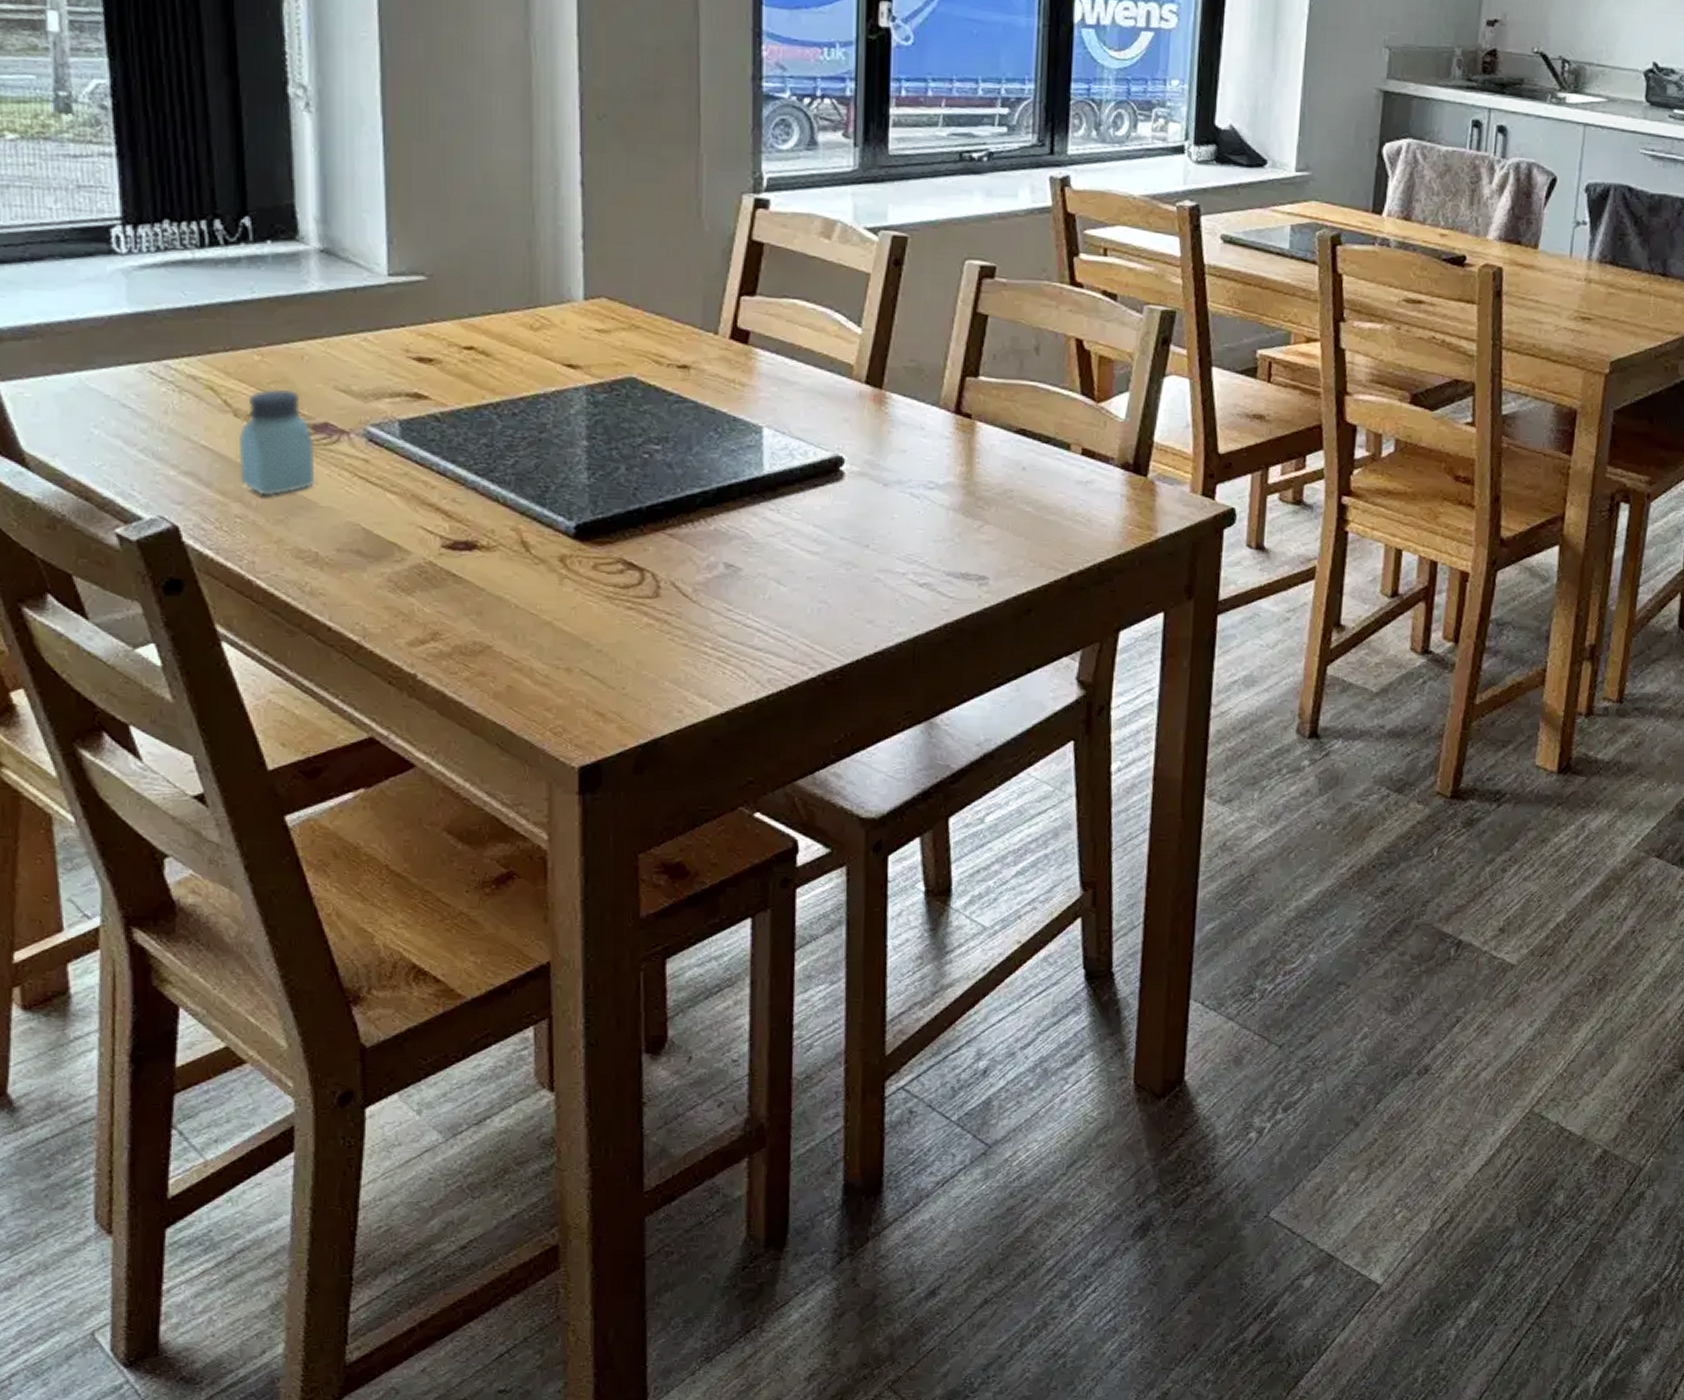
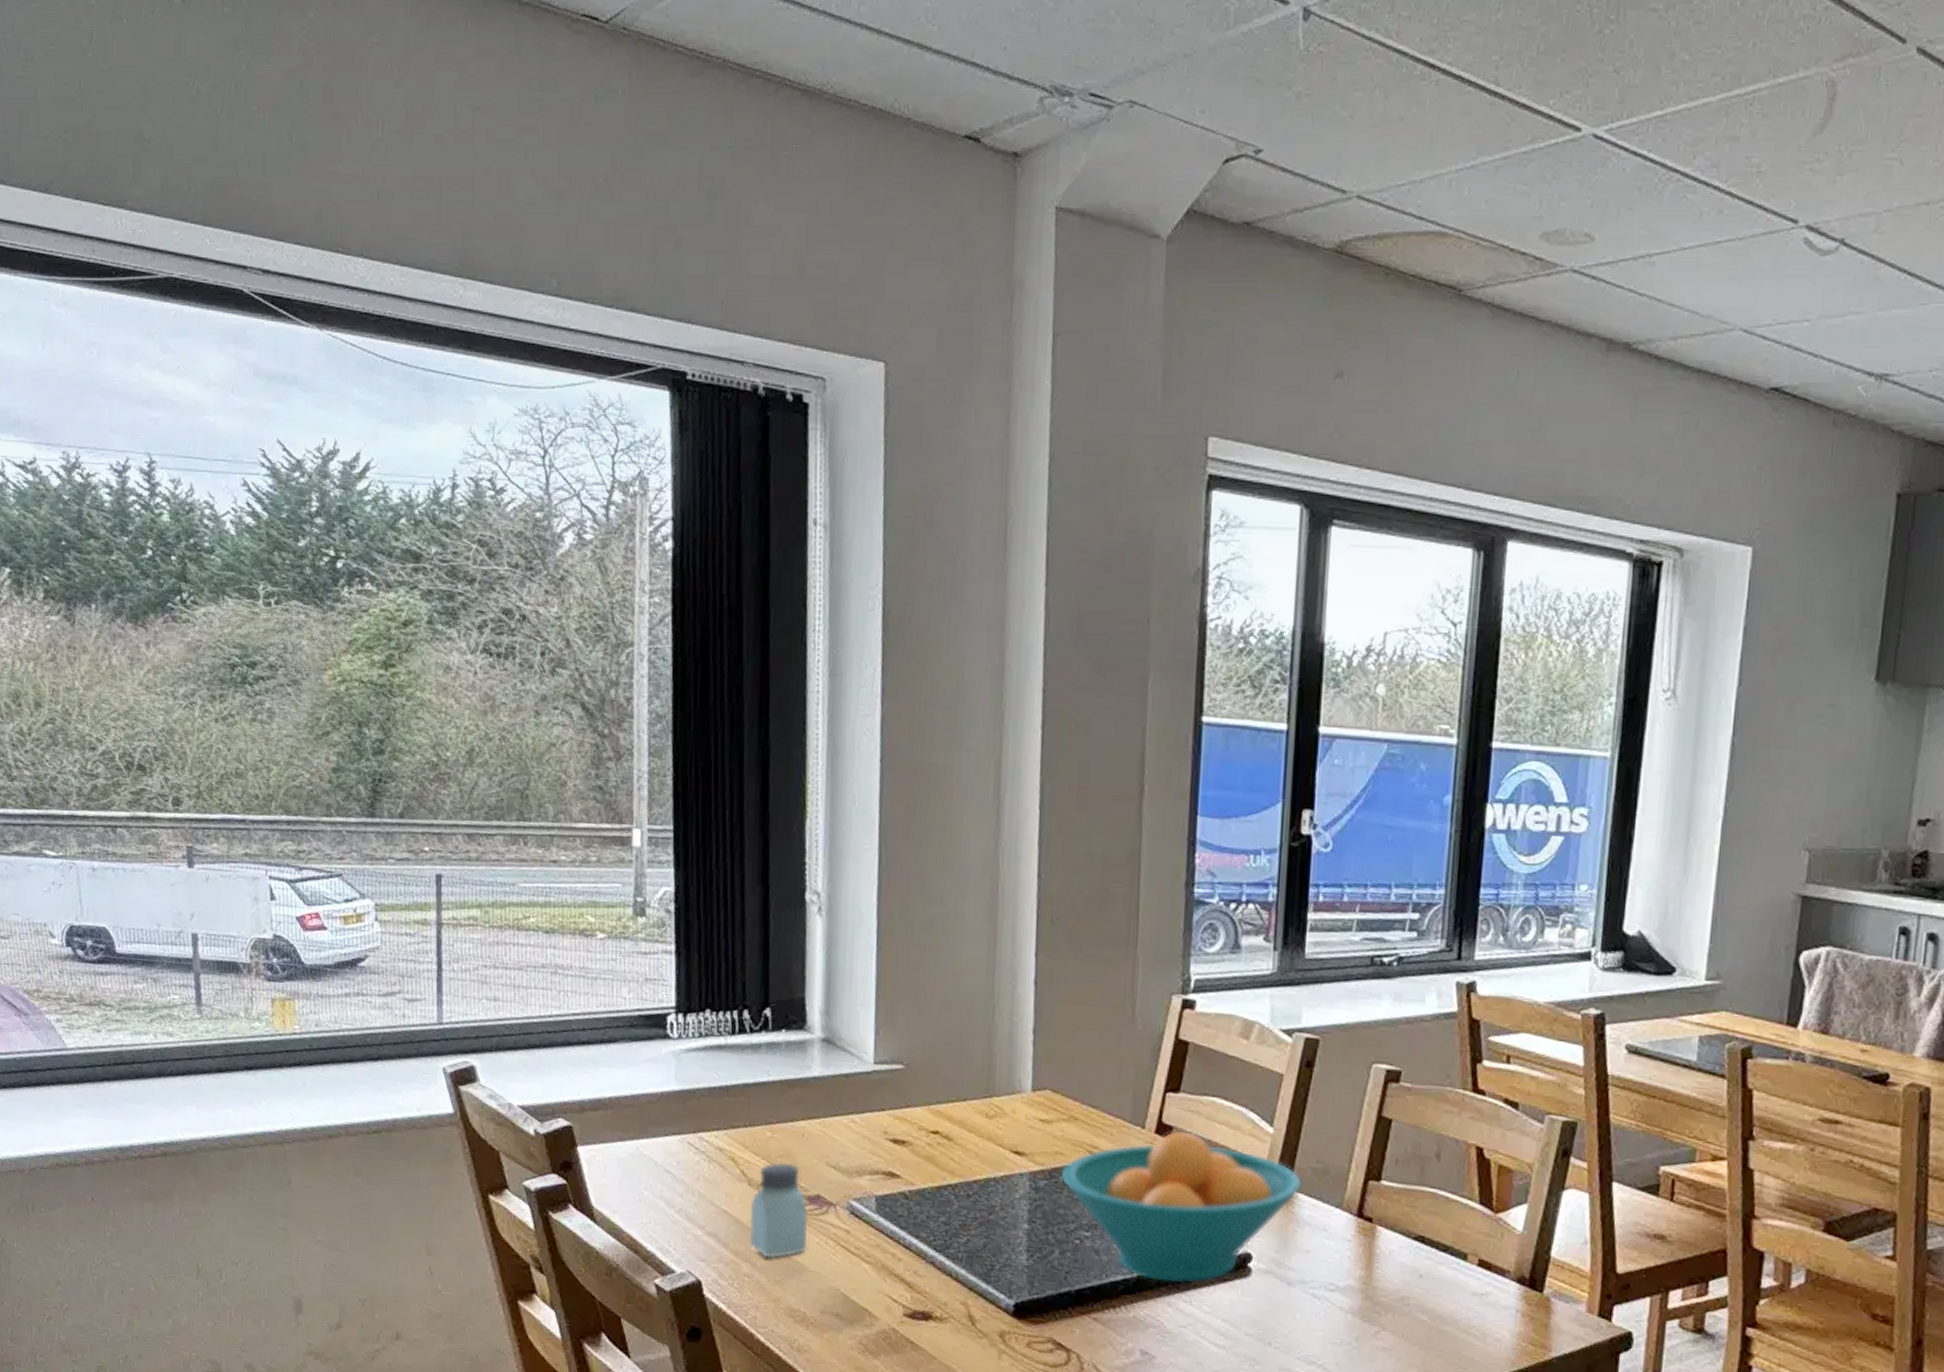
fruit bowl: none [623,335,895,492] -> present [1060,1130,1303,1284]

